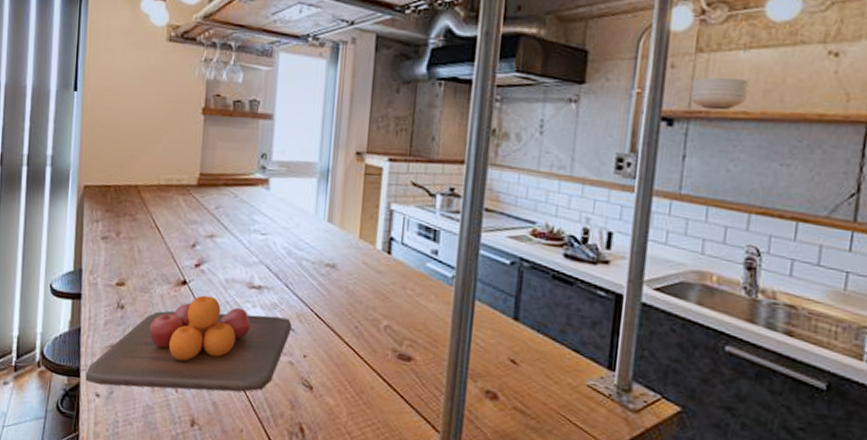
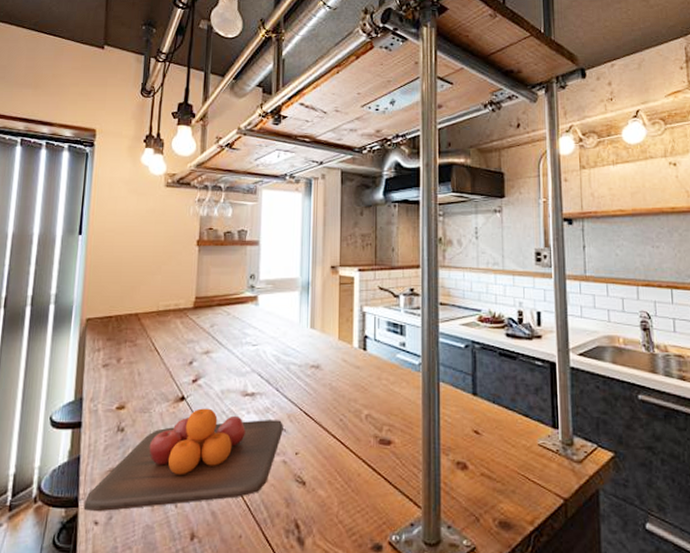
bowl: present [689,77,750,111] -> none [580,185,621,210]

